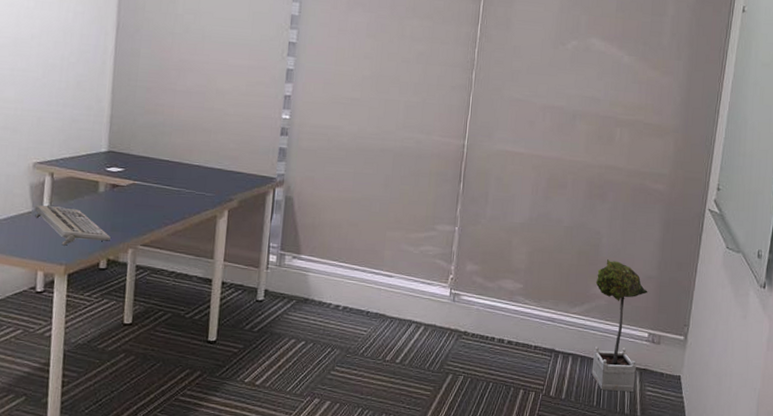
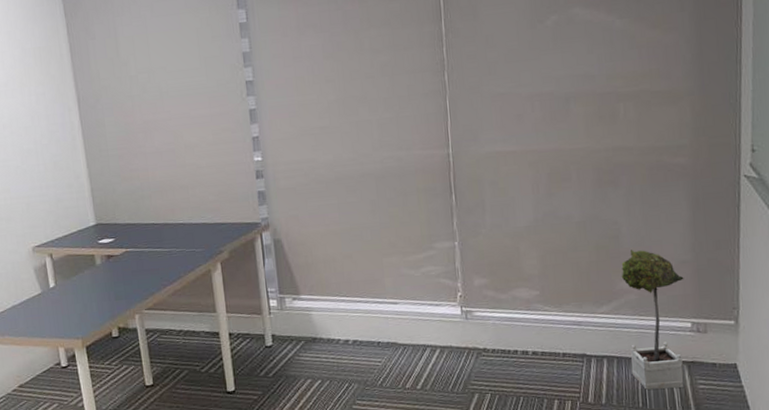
computer keyboard: present [34,204,111,246] -> none [42,284,117,321]

